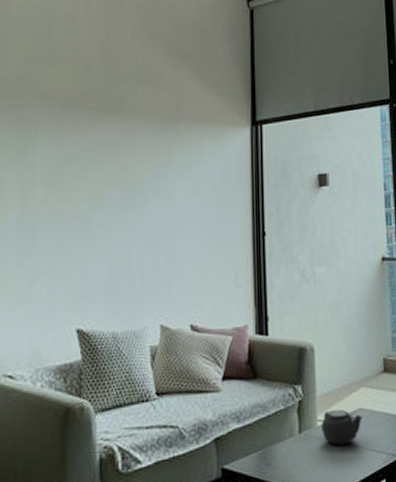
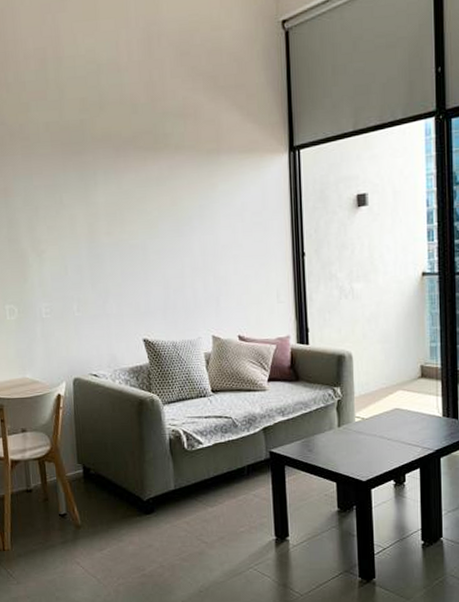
teapot: present [321,409,362,446] -> none [359,408,399,438]

